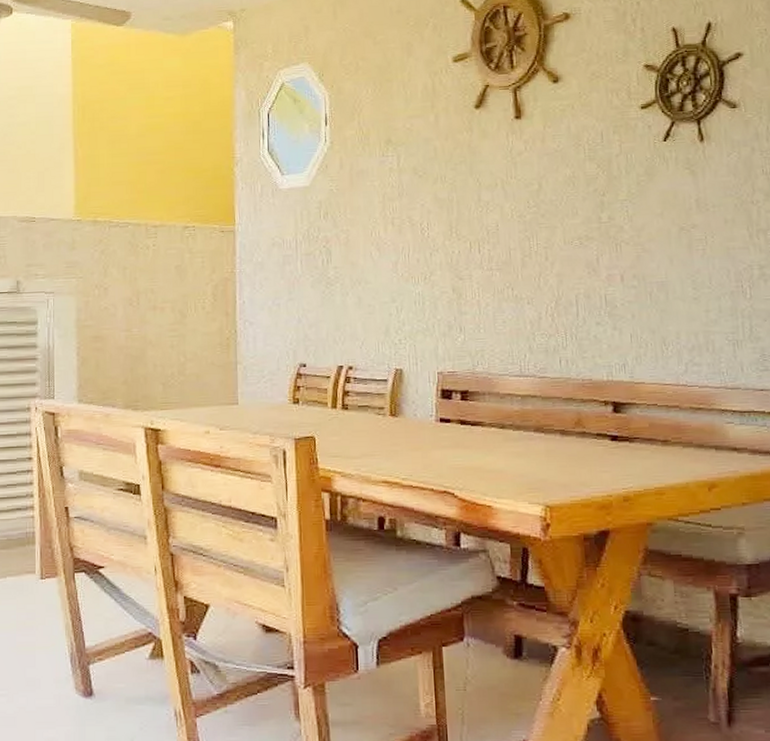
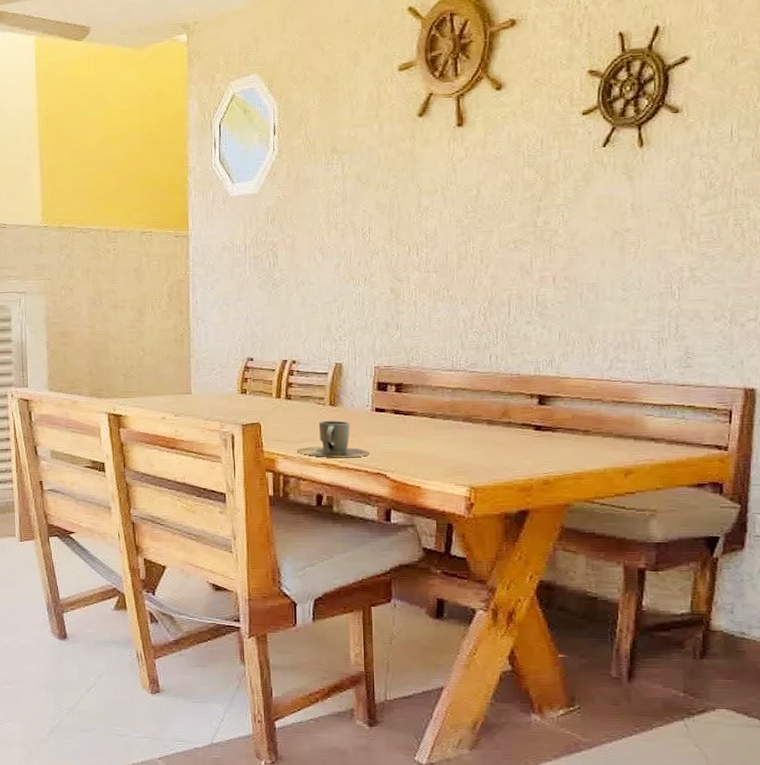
cup: none [356,432,435,475] -> present [297,420,370,458]

